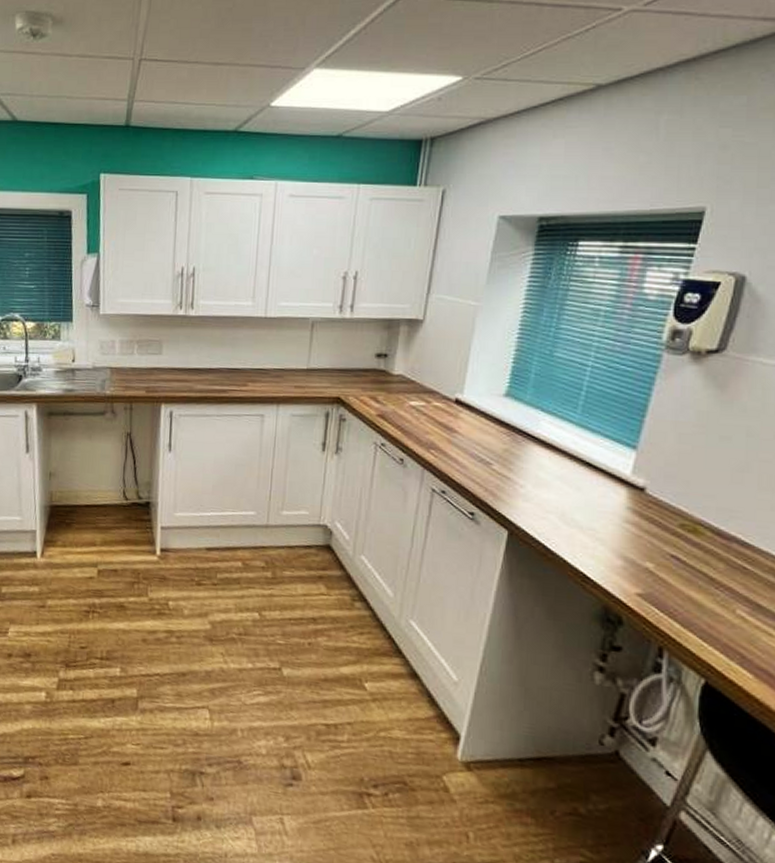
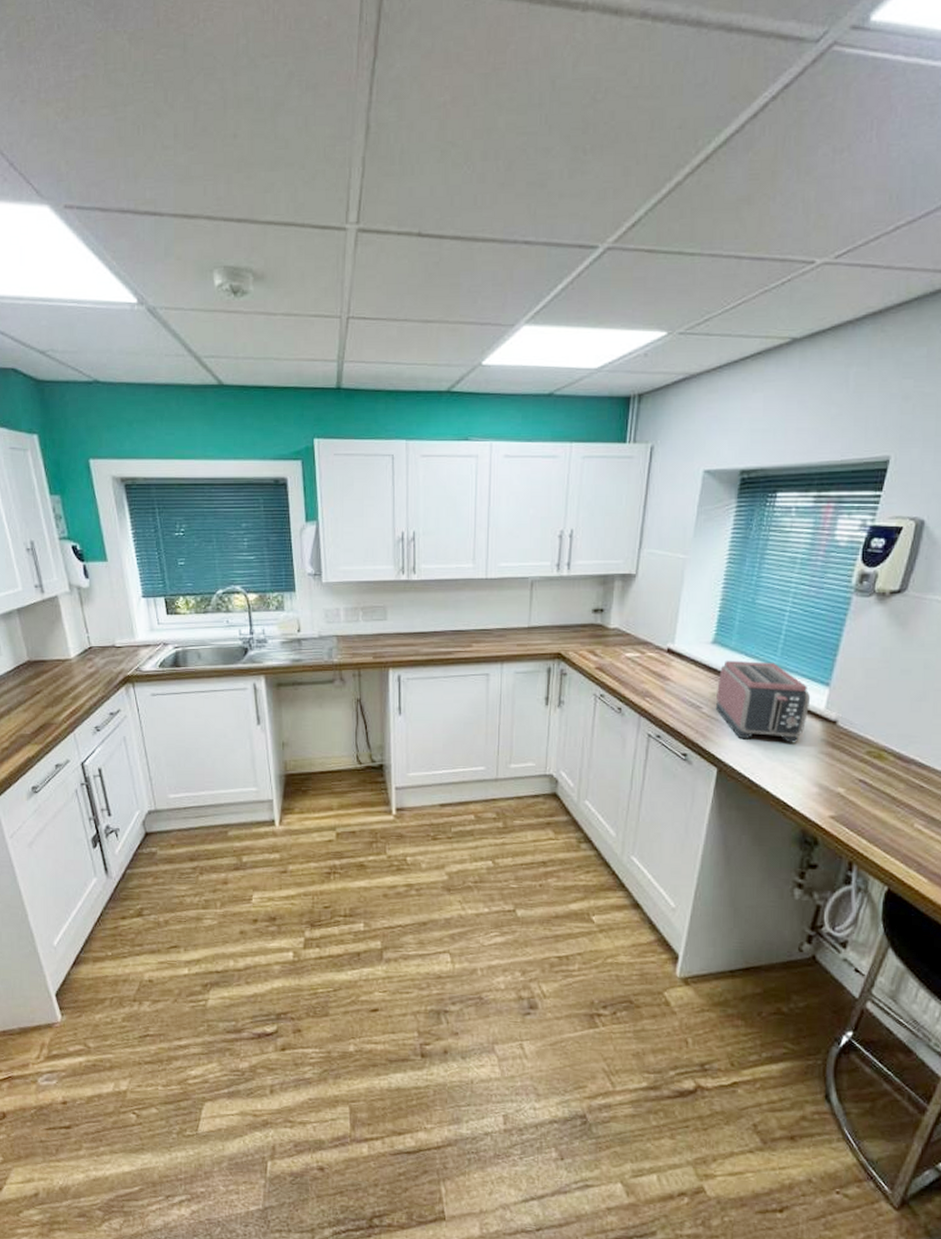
toaster: none [506,416,615,510] -> present [715,661,811,743]

